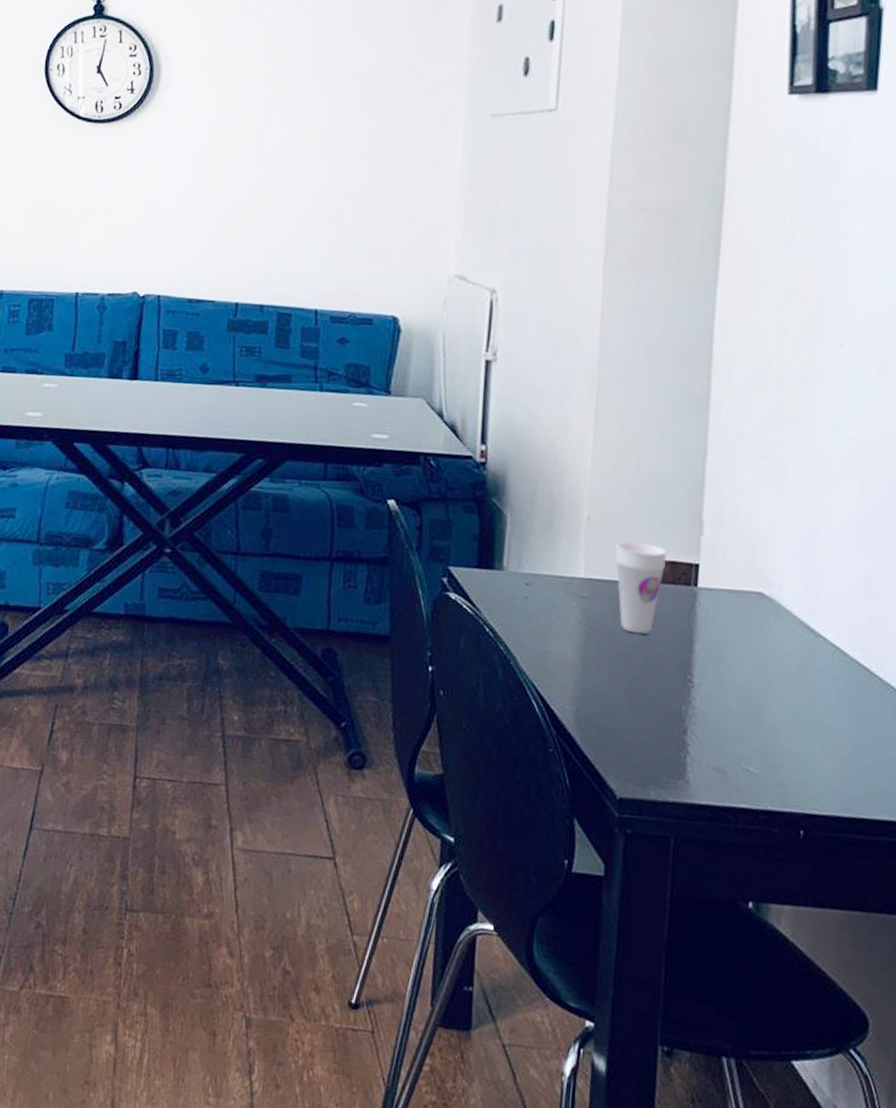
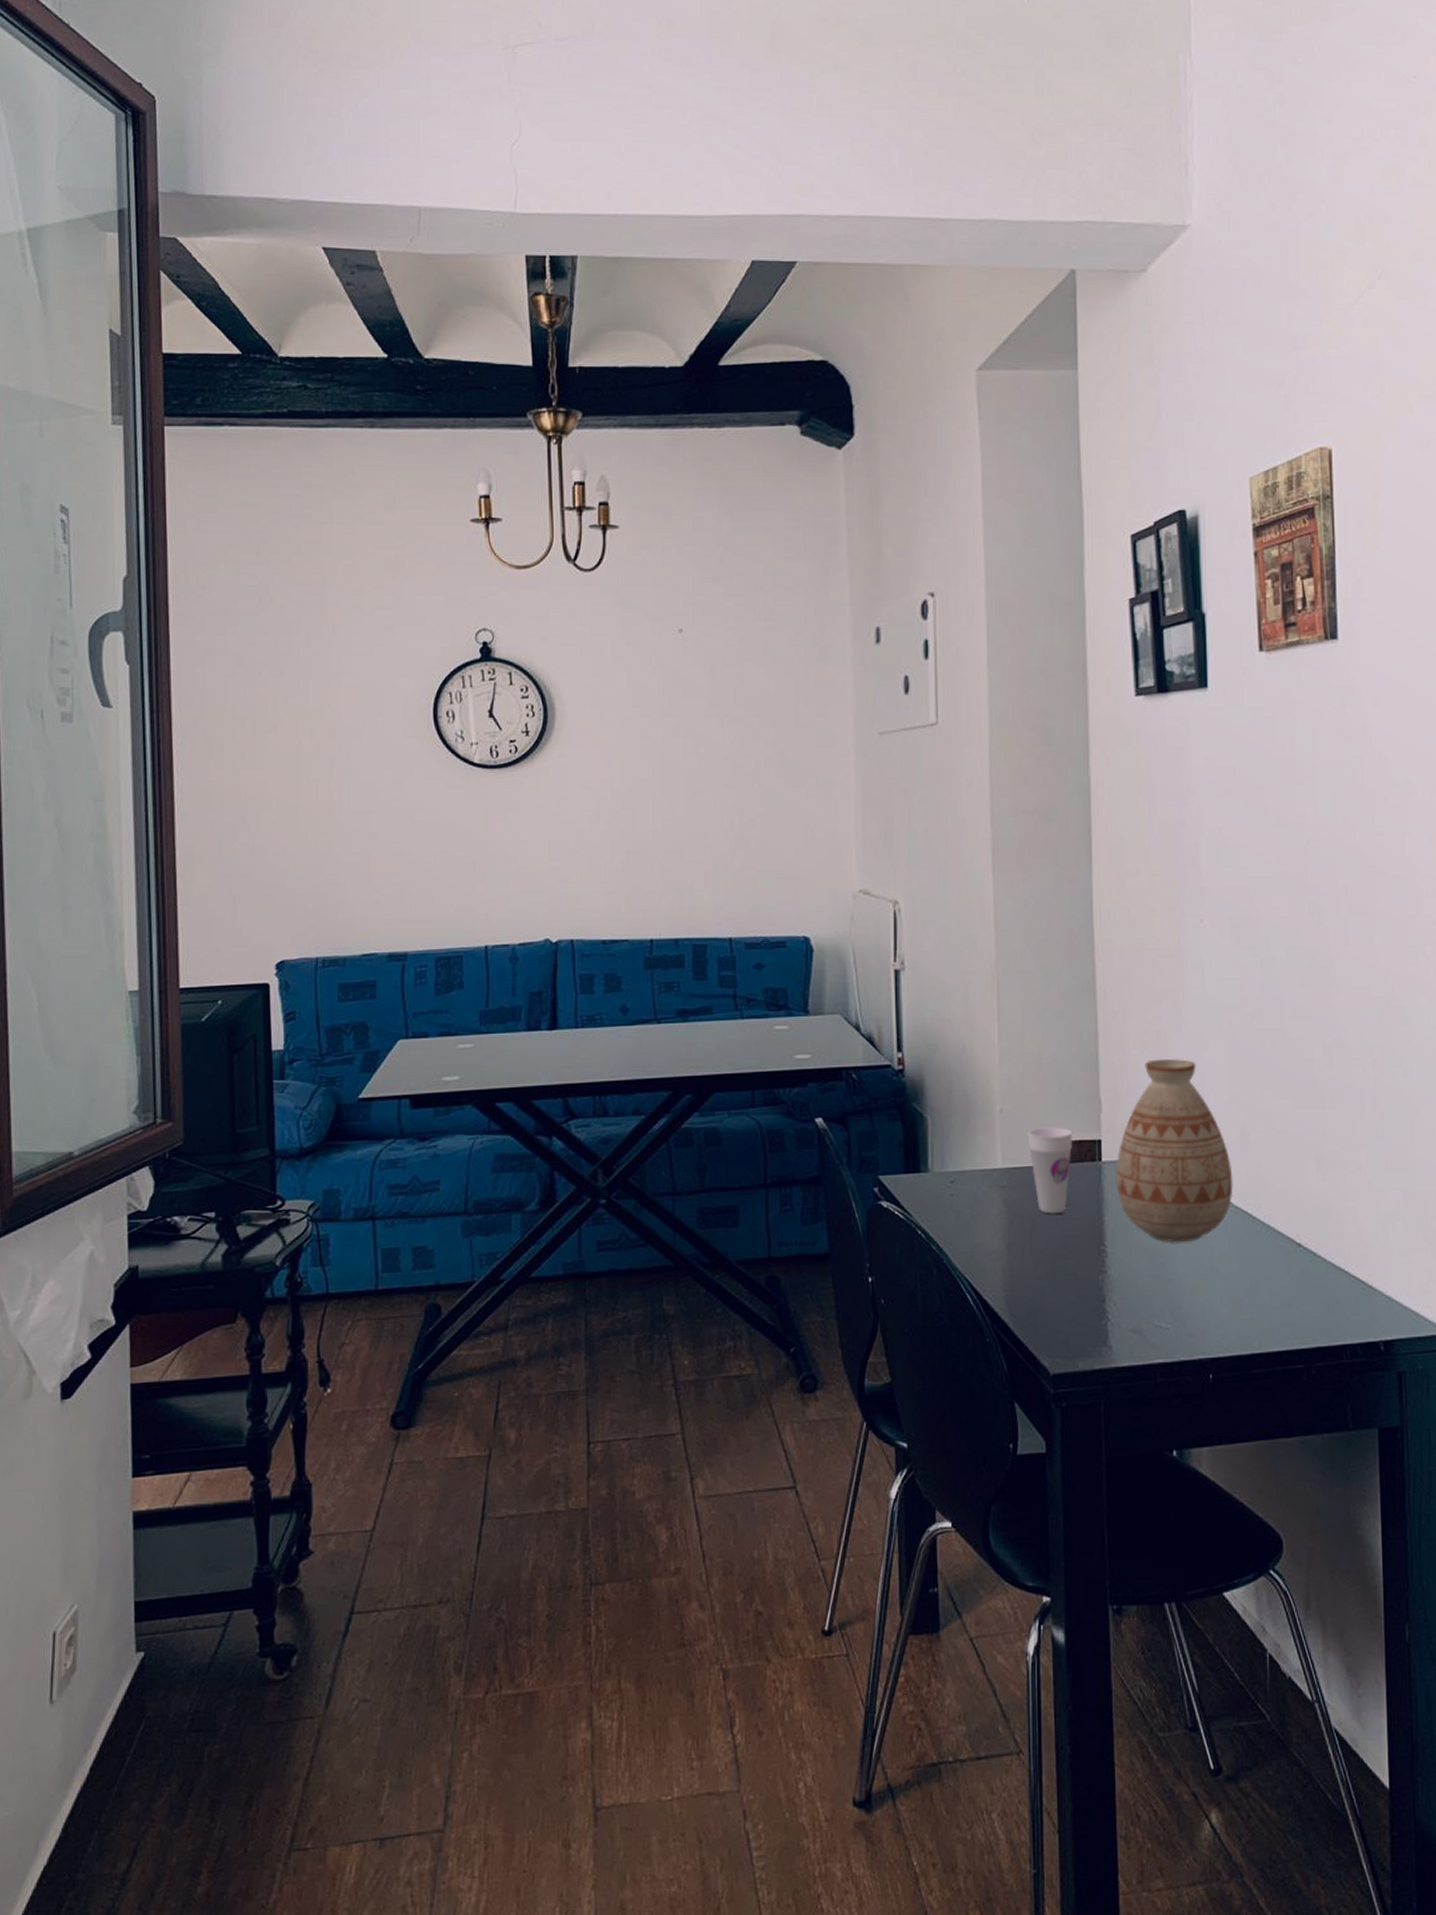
vase: none [711,487,851,687] -> present [1116,1058,1233,1243]

